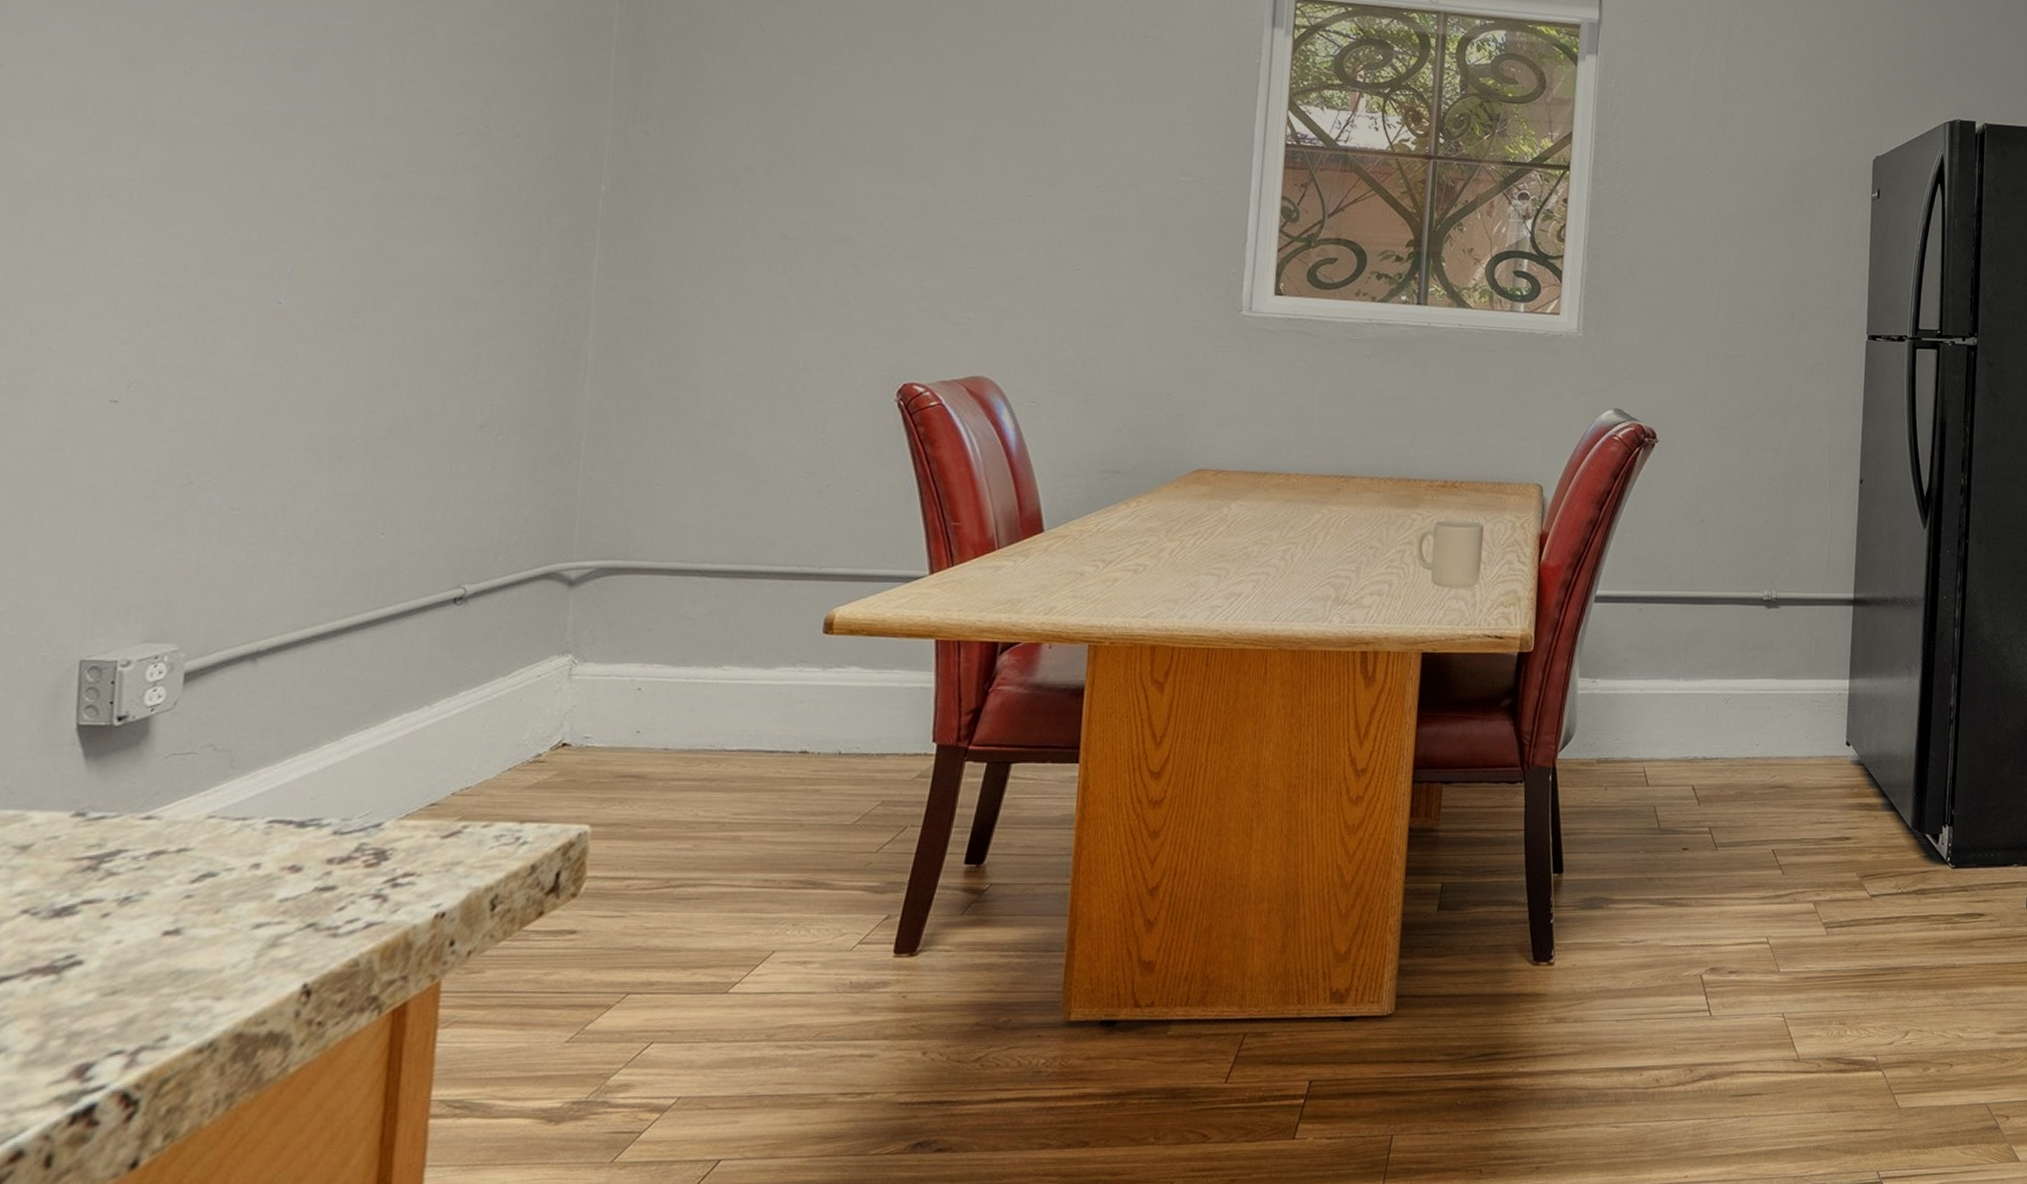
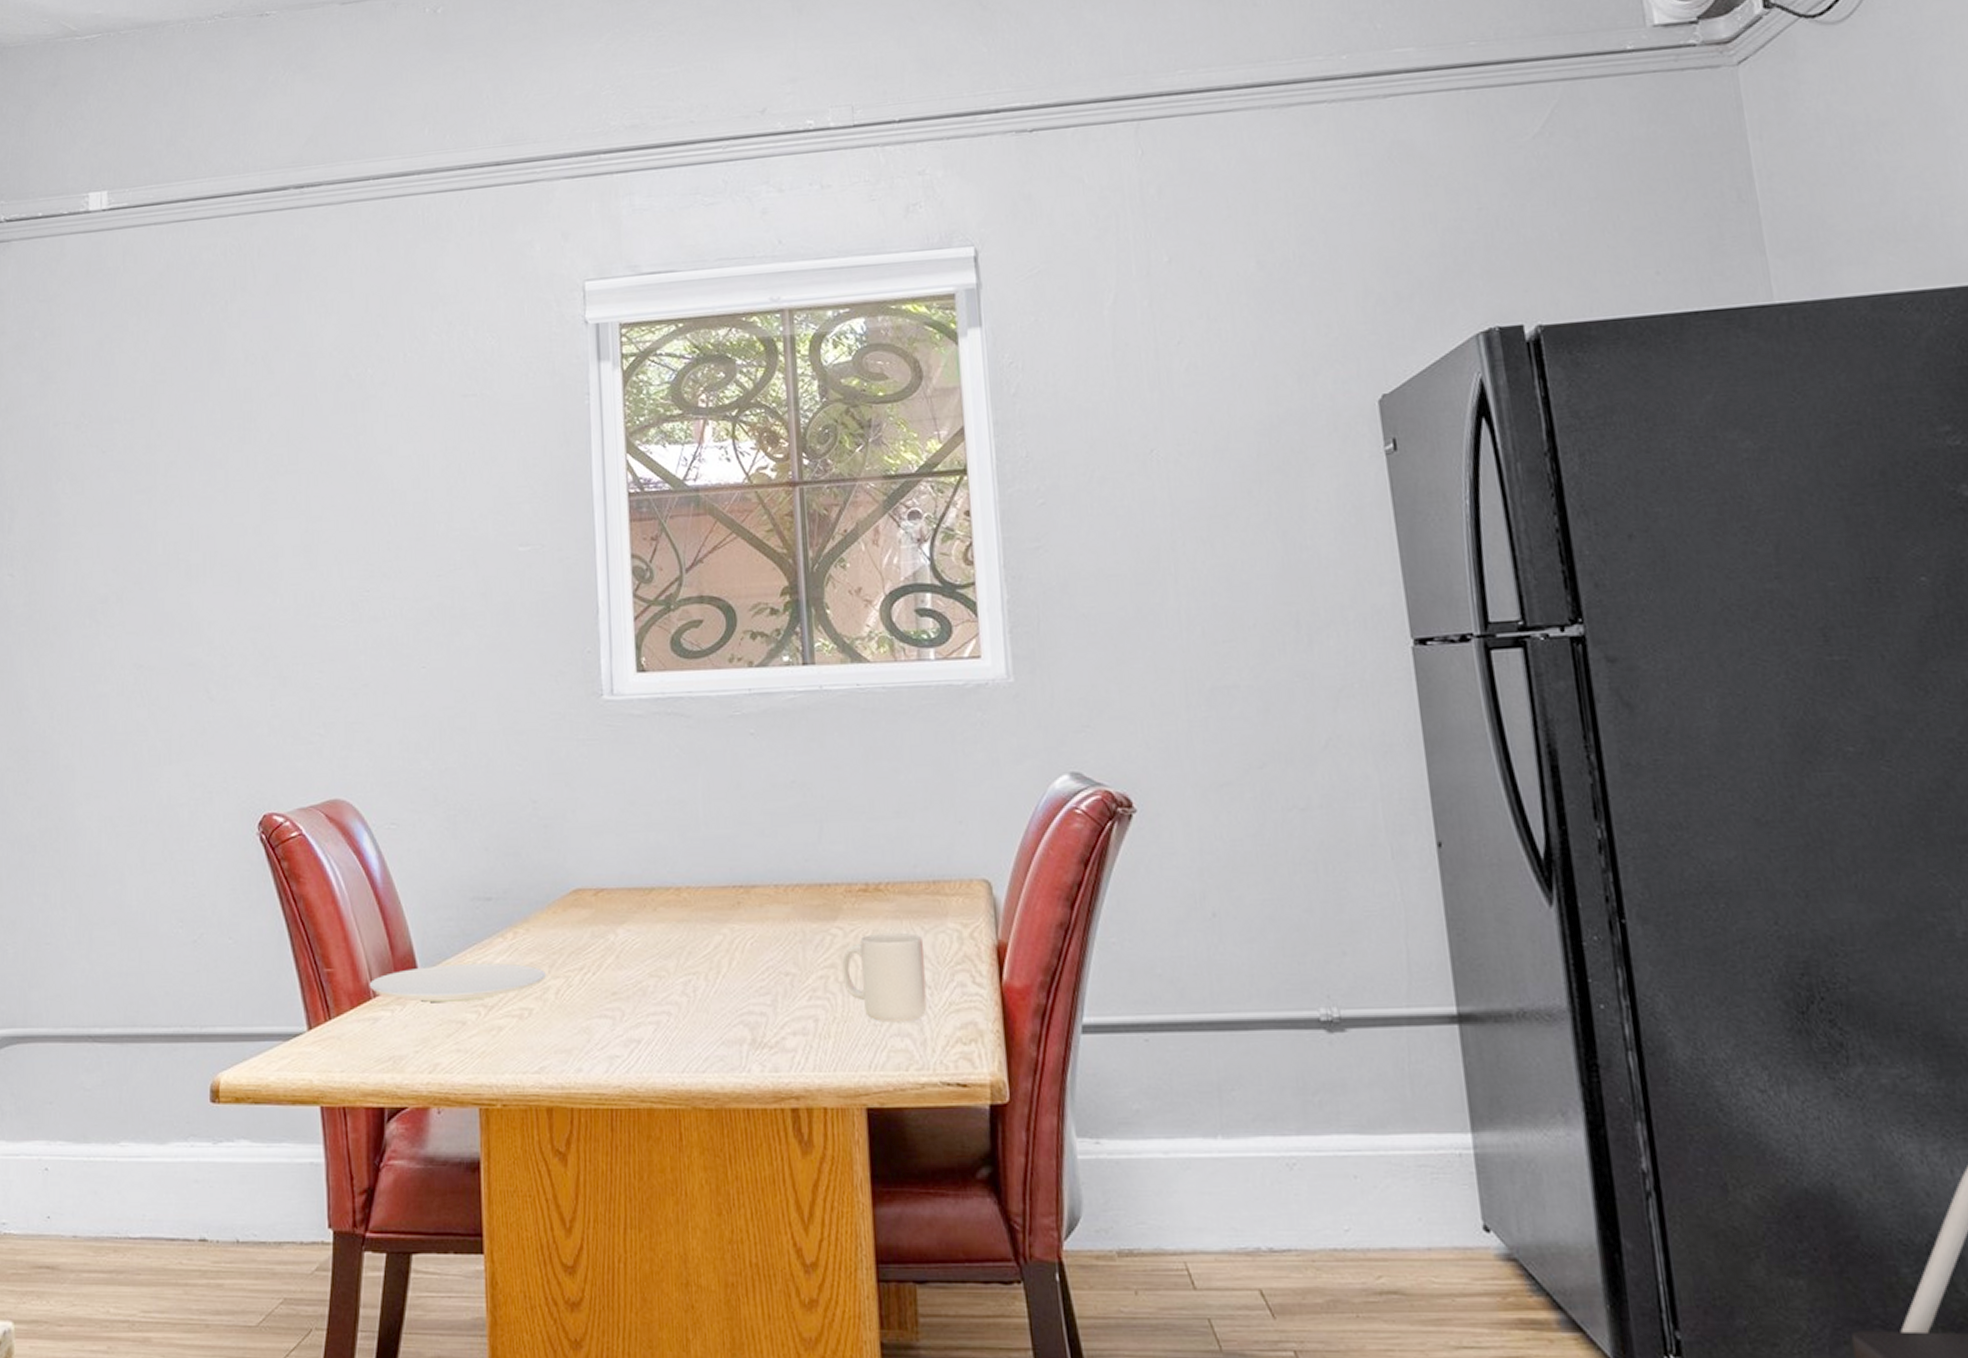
plate: none [994,525,1164,557] -> present [369,963,547,1003]

